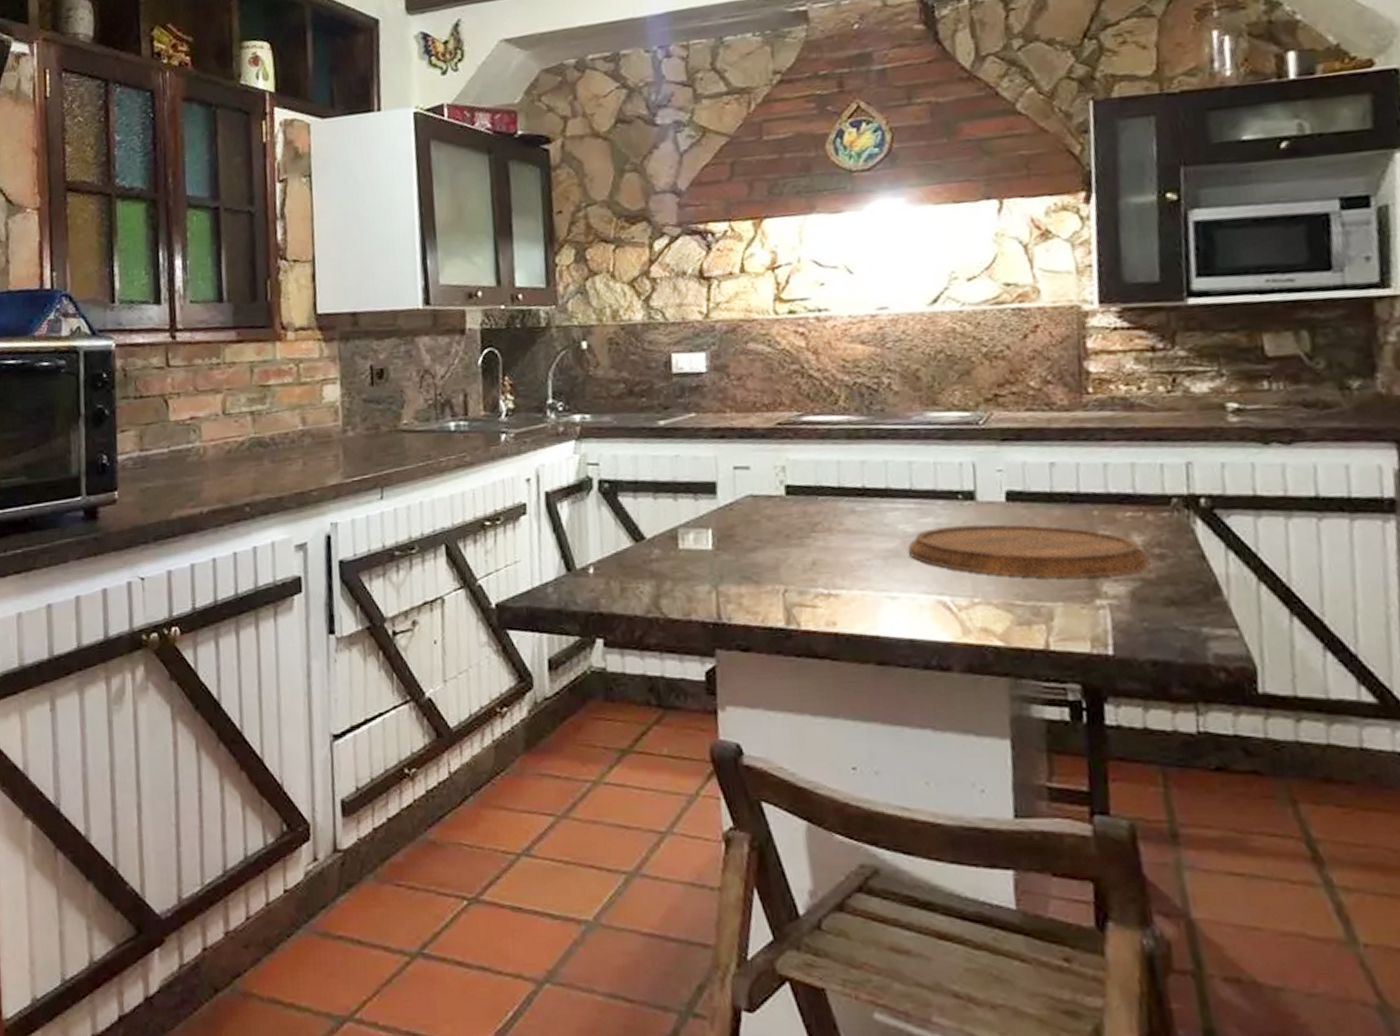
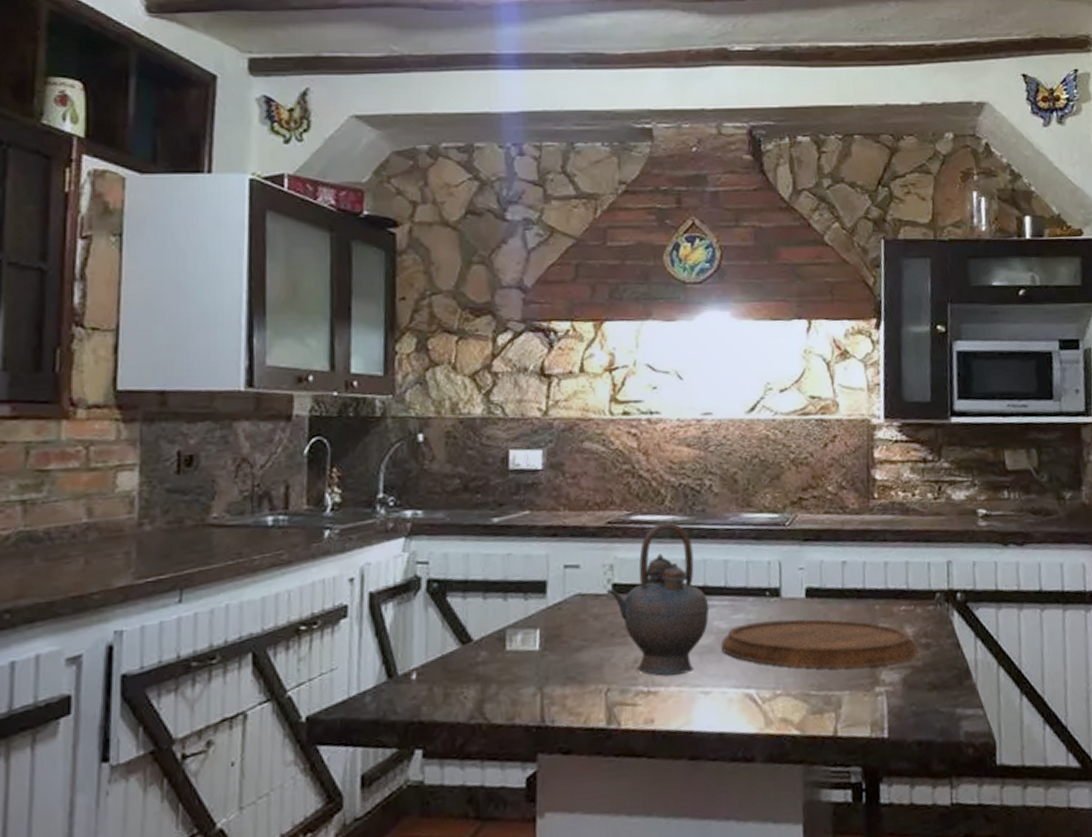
teapot: none [780,422,894,579] -> present [607,521,710,676]

